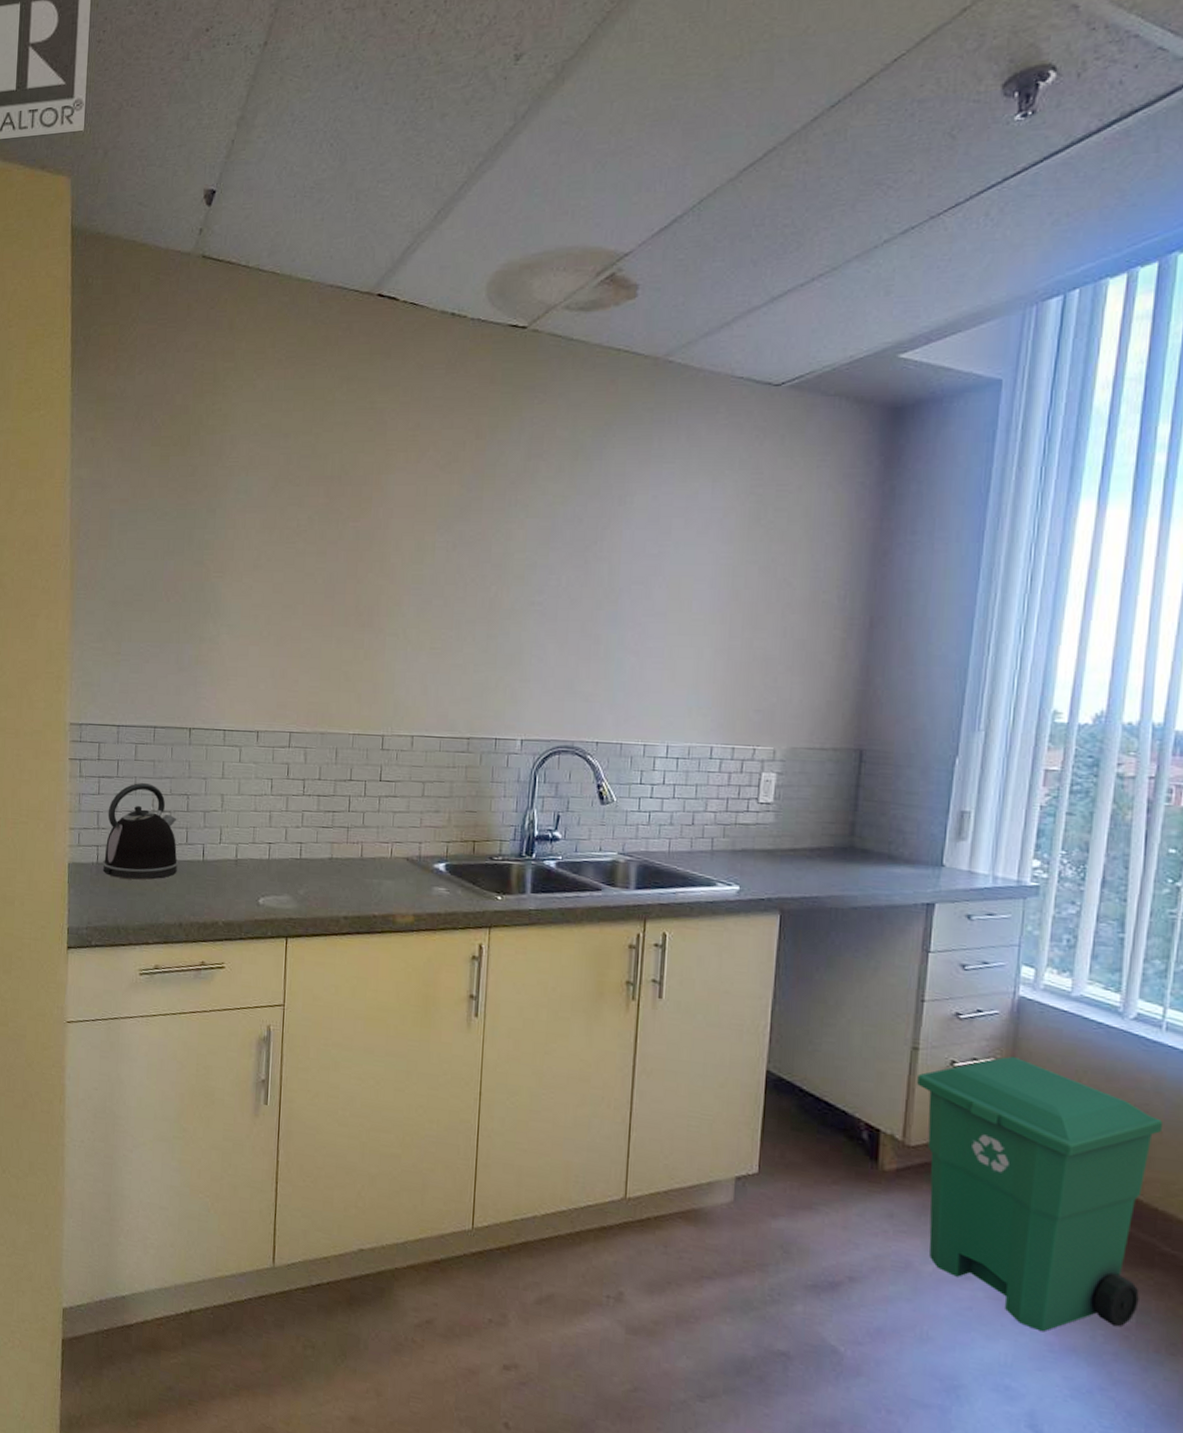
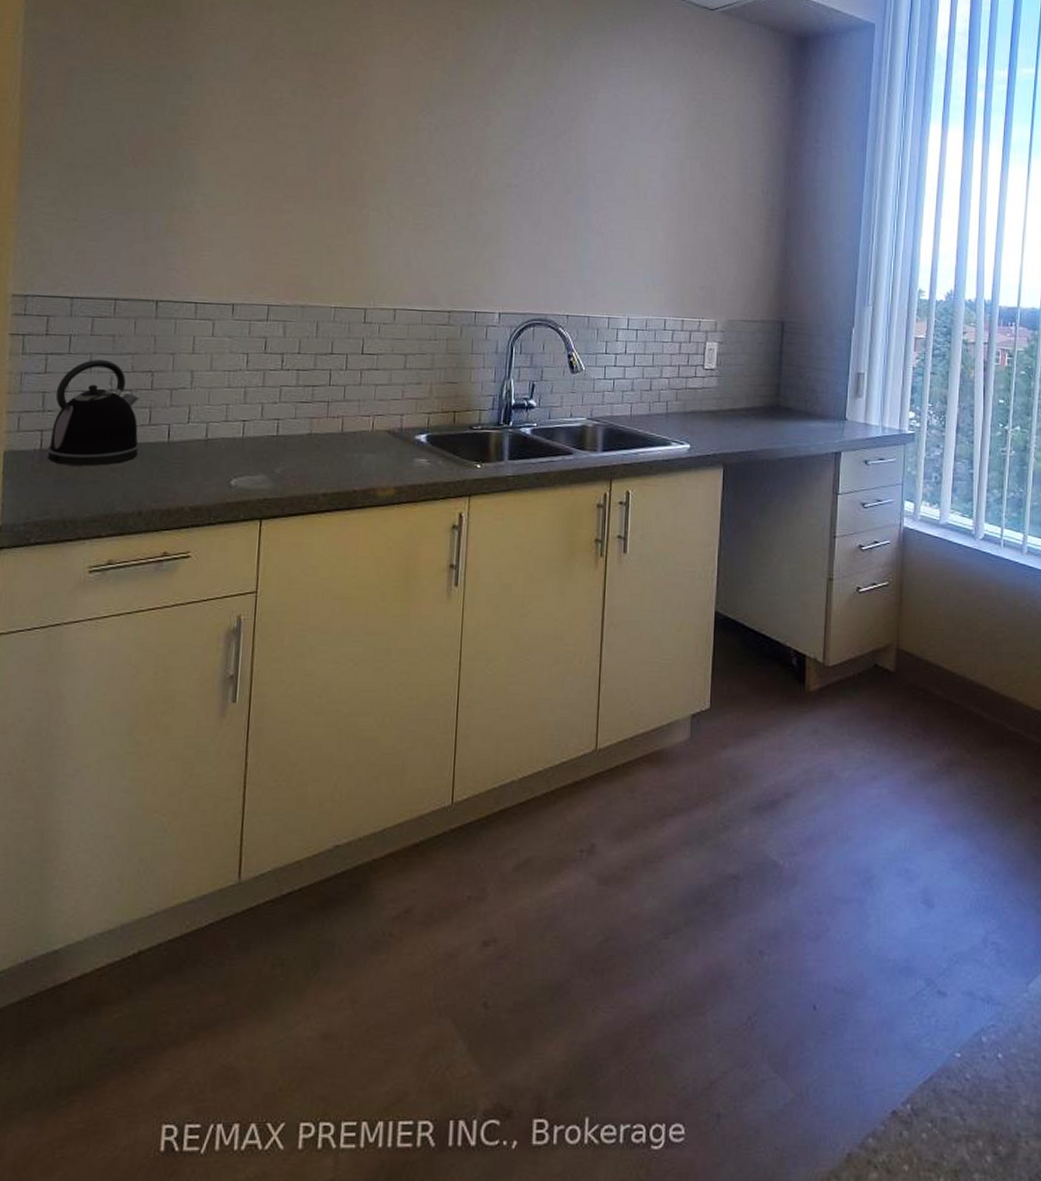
recycling bin: present [917,1056,1164,1332] -> none [833,578,1005,816]

